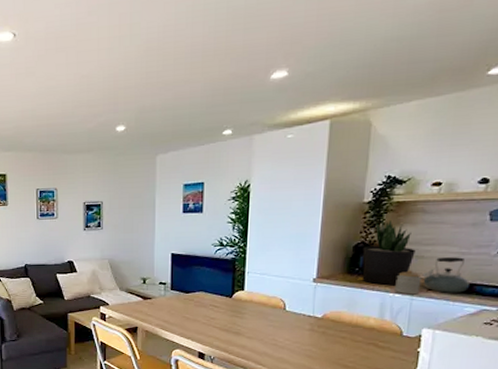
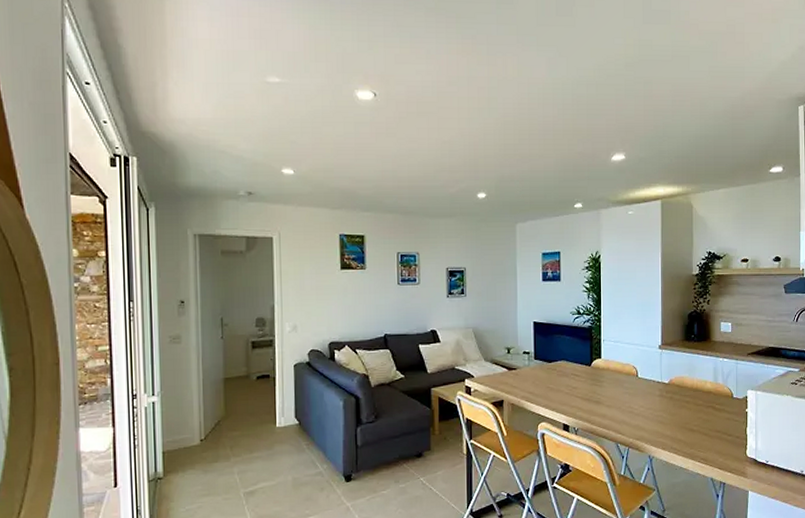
planter: present [362,217,416,286] -> none [696,288,735,351]
jar: present [395,270,422,295] -> none [723,336,742,359]
kettle: present [422,257,471,294] -> none [742,324,778,358]

